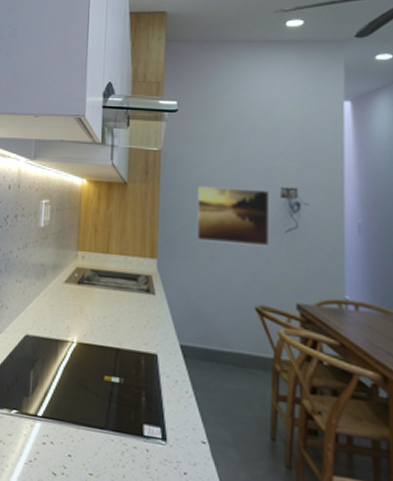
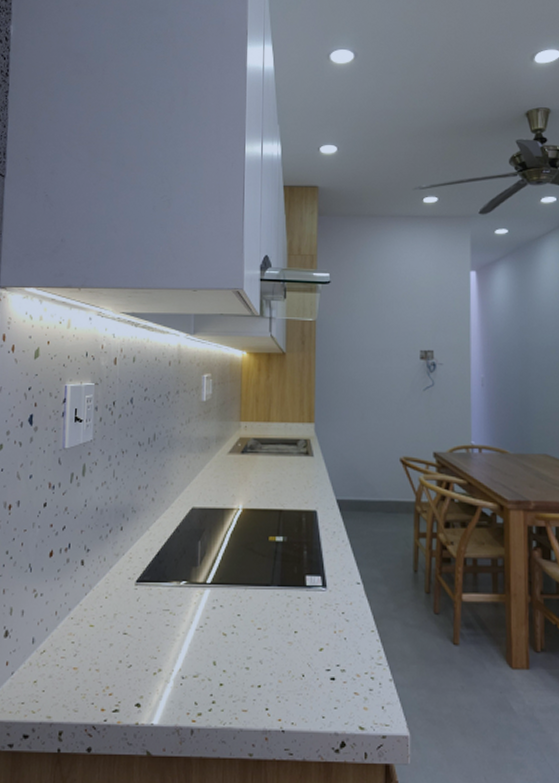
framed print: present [197,186,270,247] -> none [350,352,411,404]

